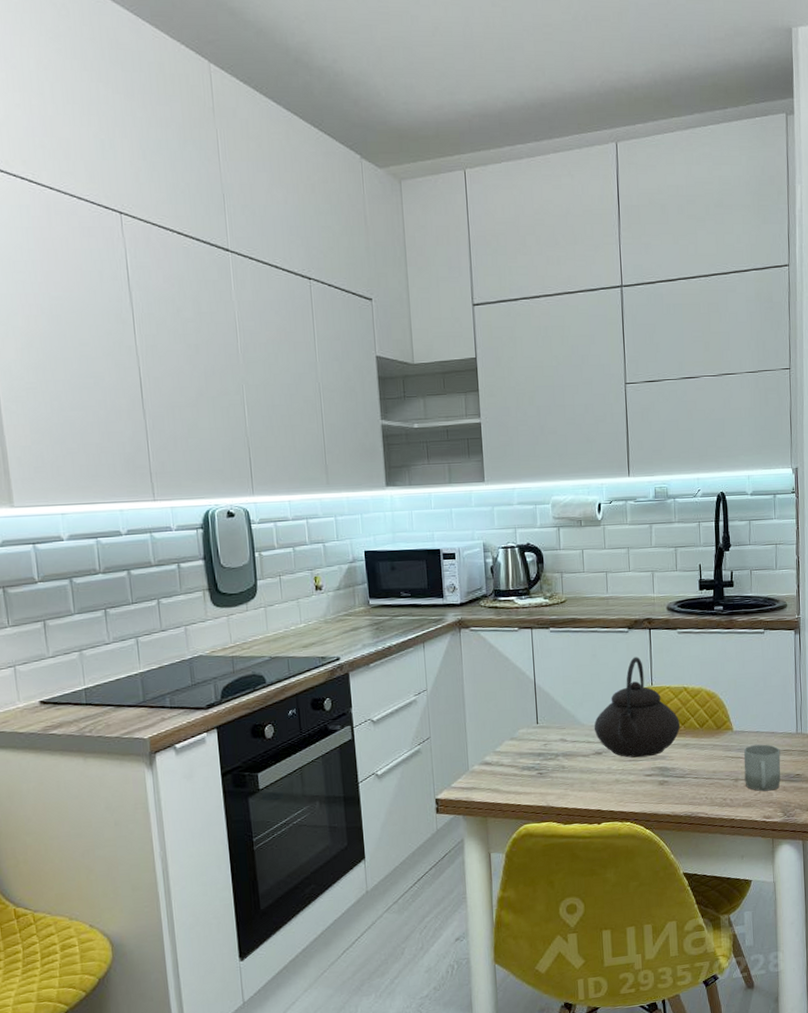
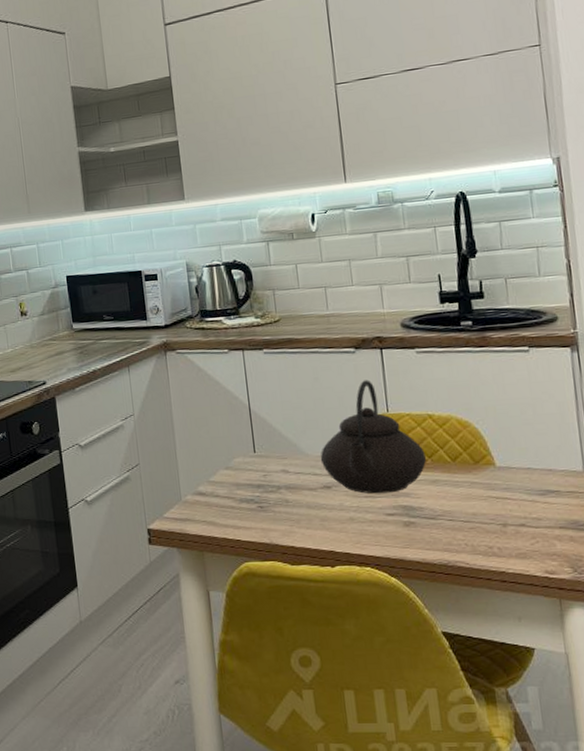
cup: present [743,744,781,792] -> none [512,483,566,541]

